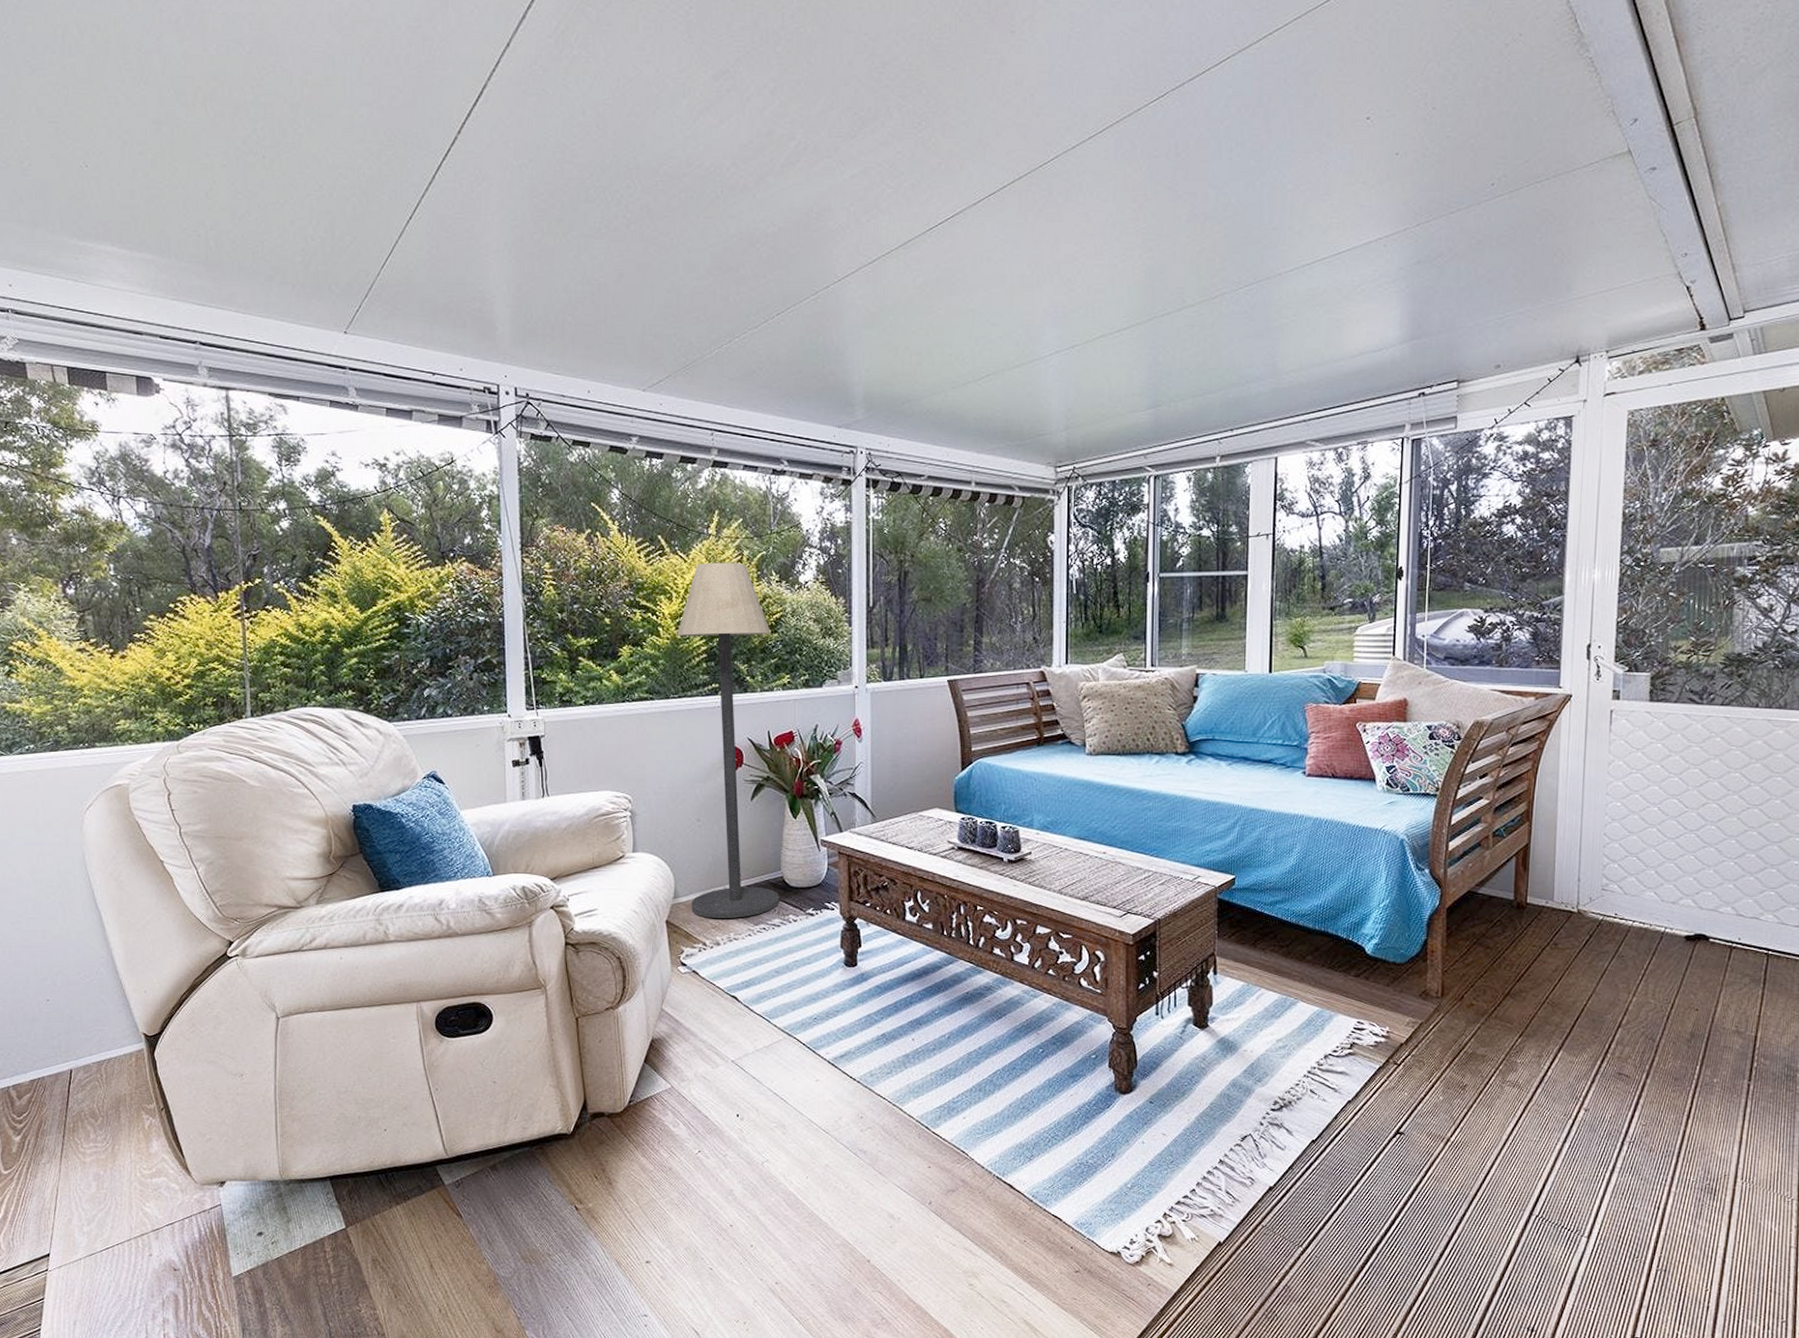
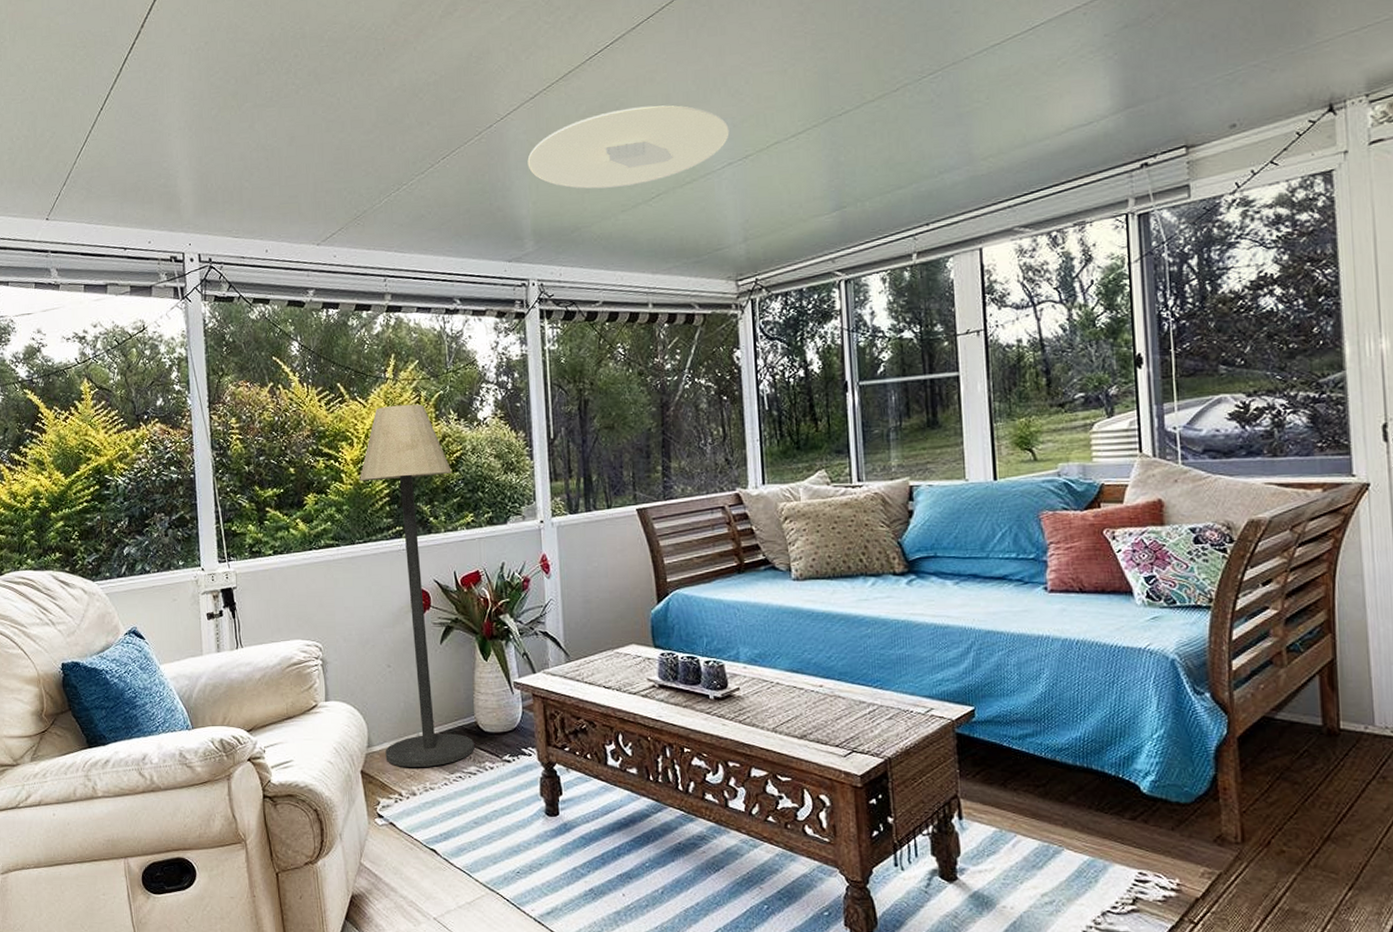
ceiling light: none [862,285,1059,363] -> present [527,105,730,189]

